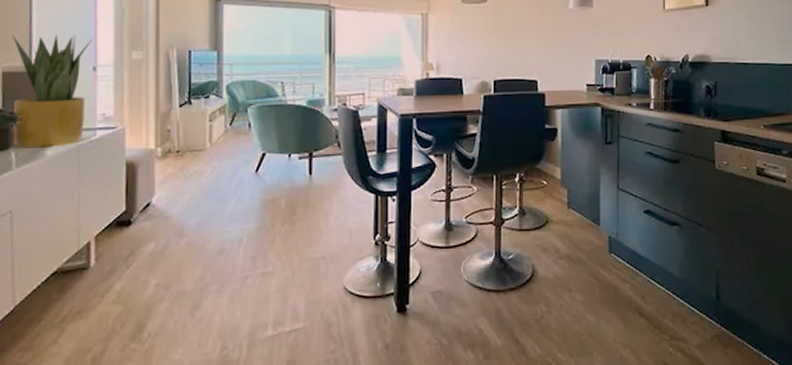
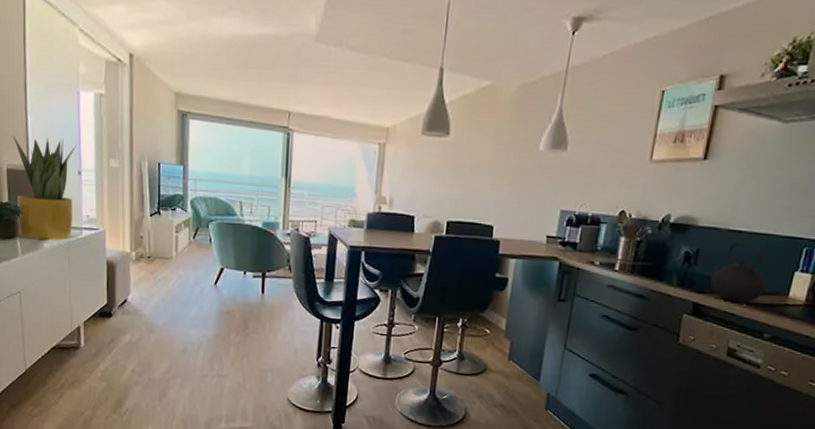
kettle: none [731,72,775,127] -> present [710,242,766,304]

